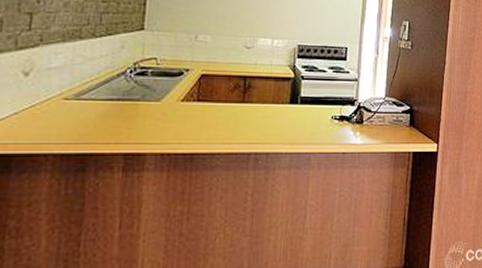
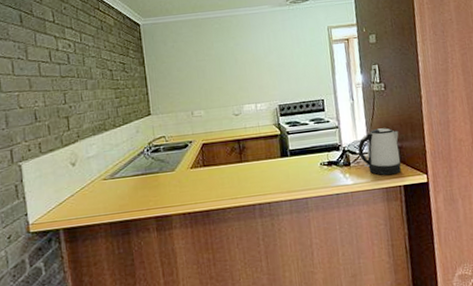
kettle: none [374,88,418,140] -> present [358,128,402,176]

